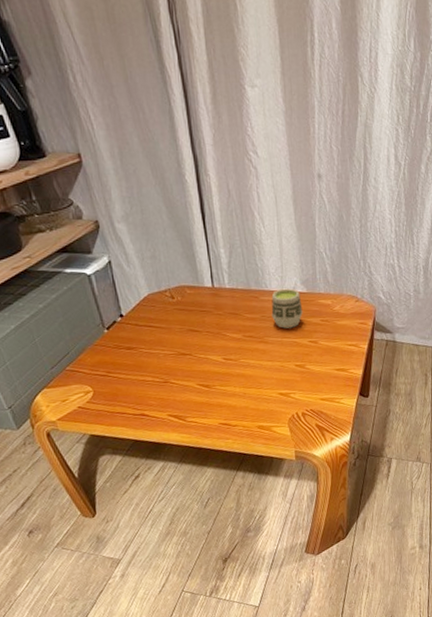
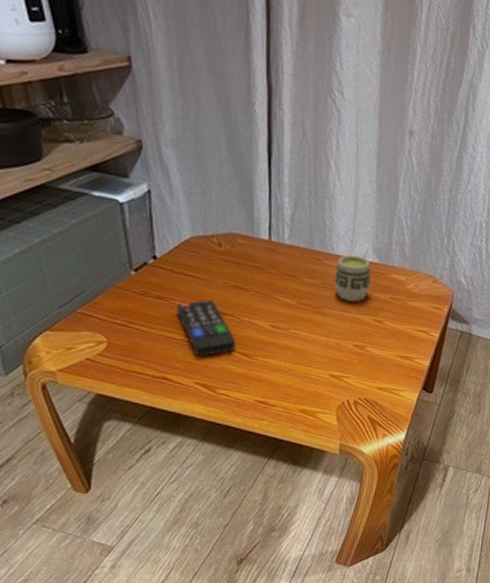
remote control: none [144,344,198,393] -> present [176,300,237,357]

